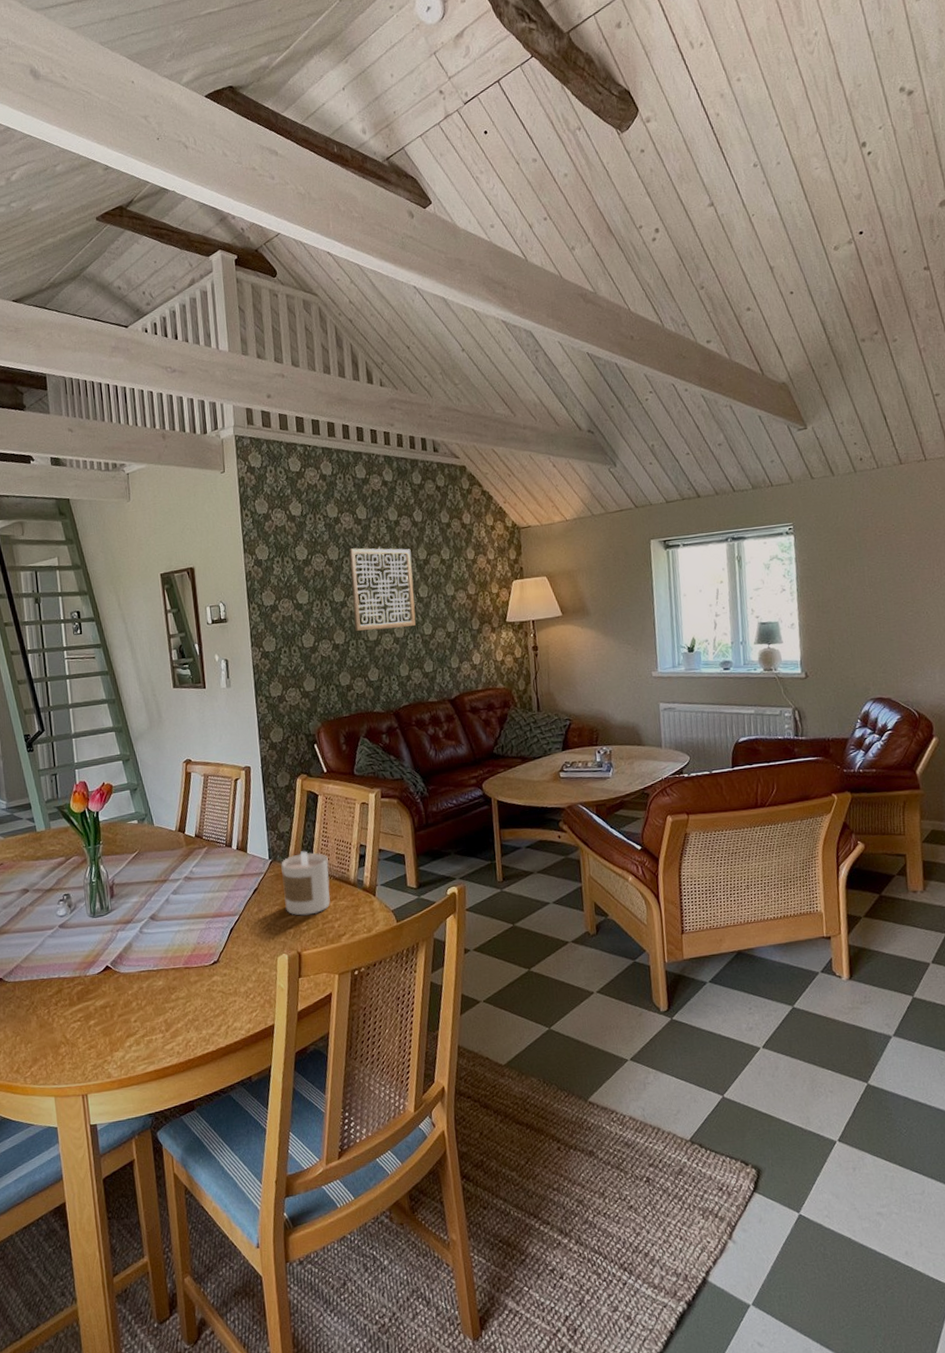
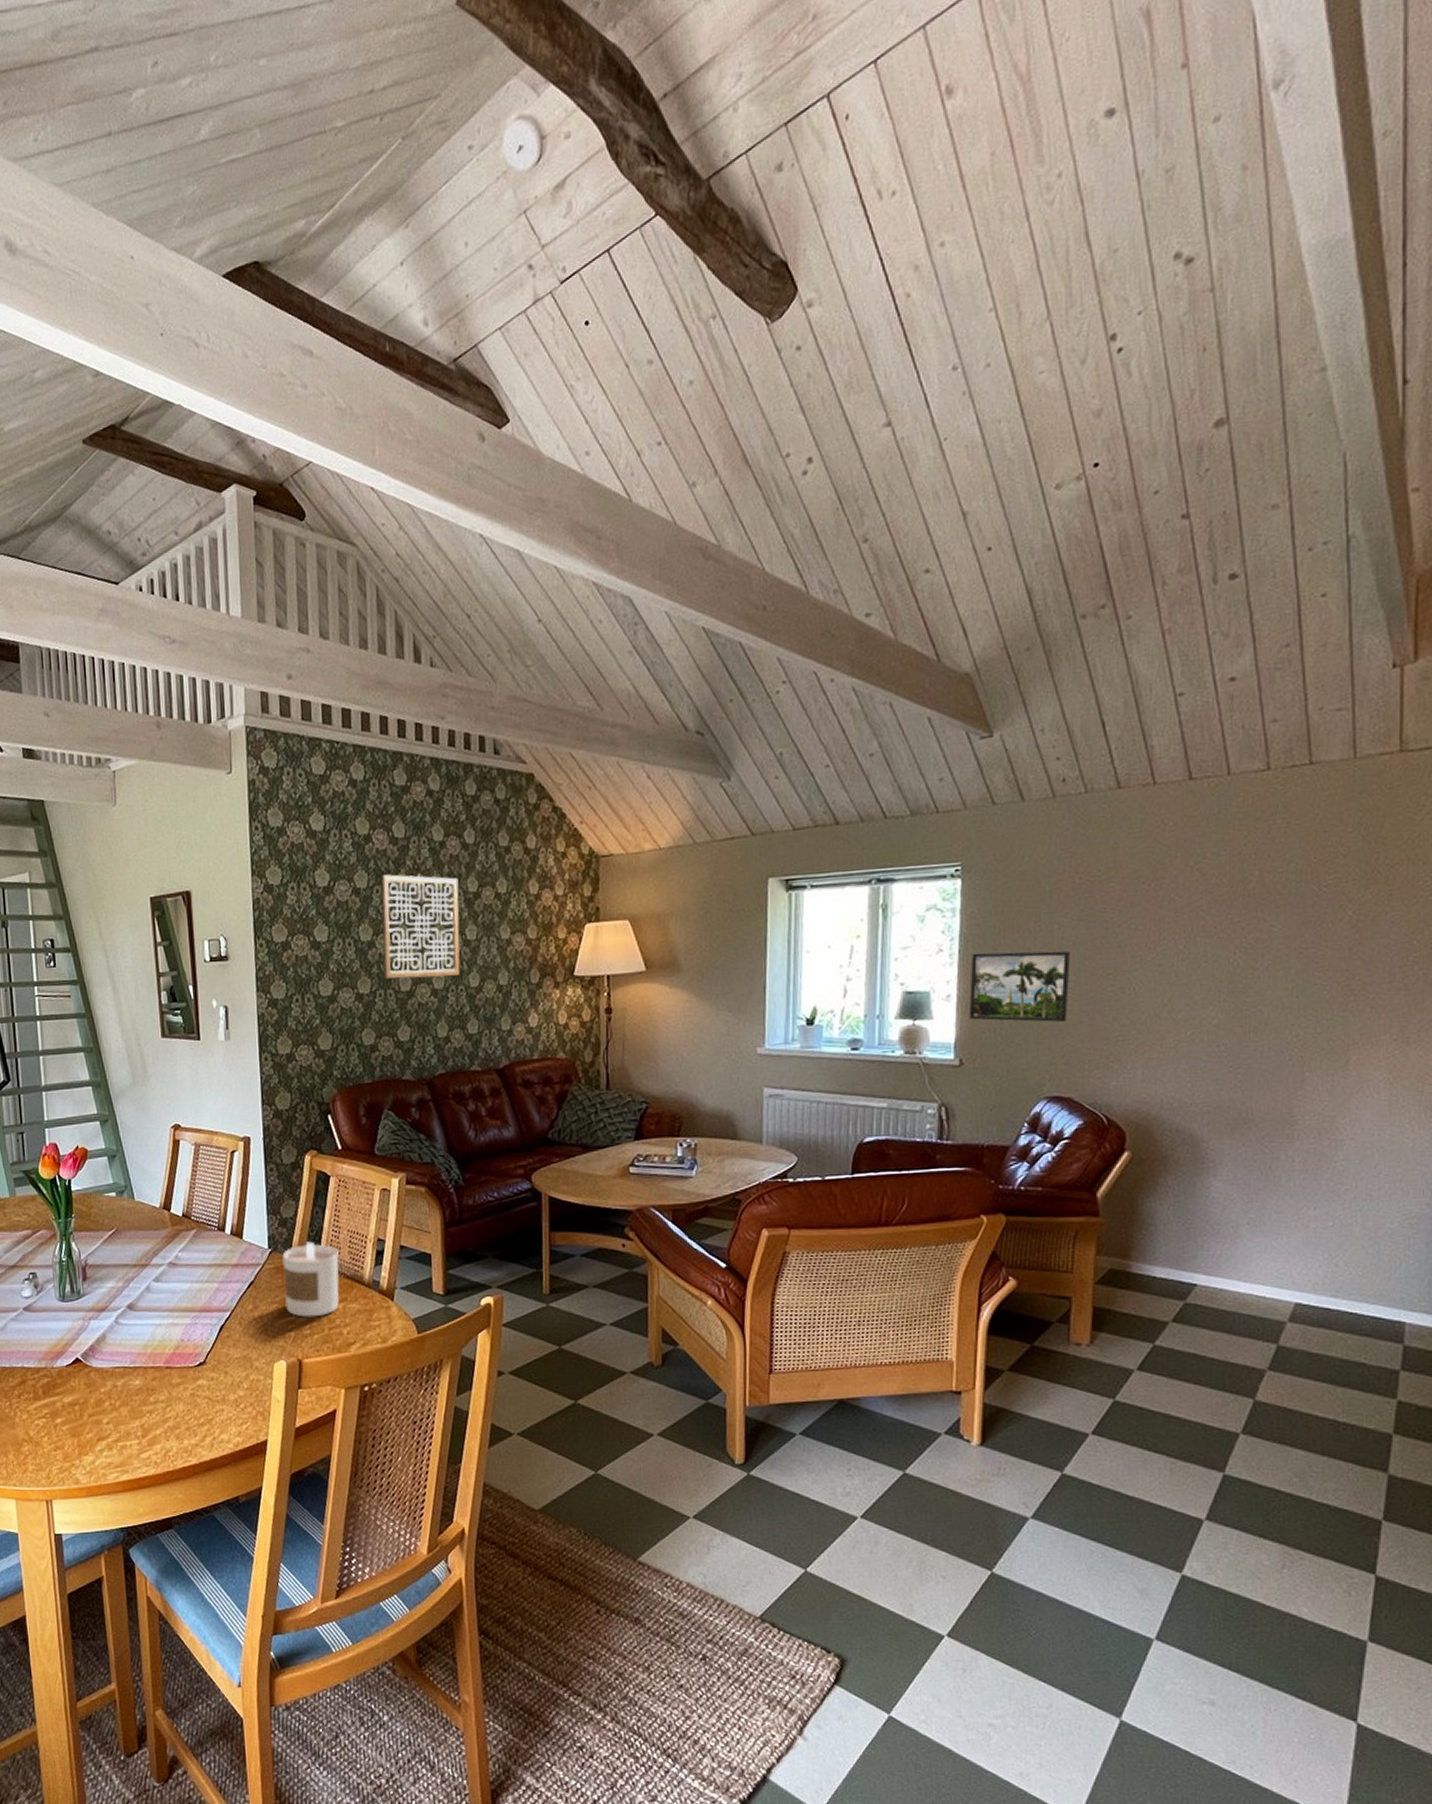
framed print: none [806,586,881,642] -> present [968,950,1070,1023]

